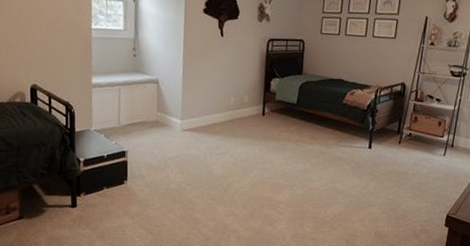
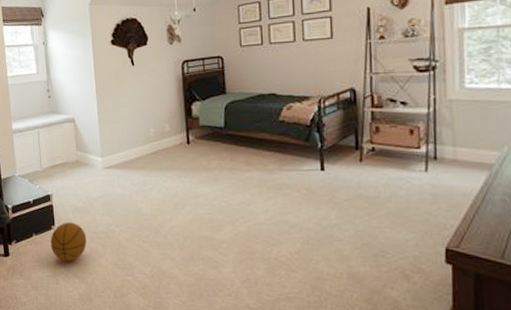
basketball: none [121,178,158,215] -> present [50,222,87,262]

